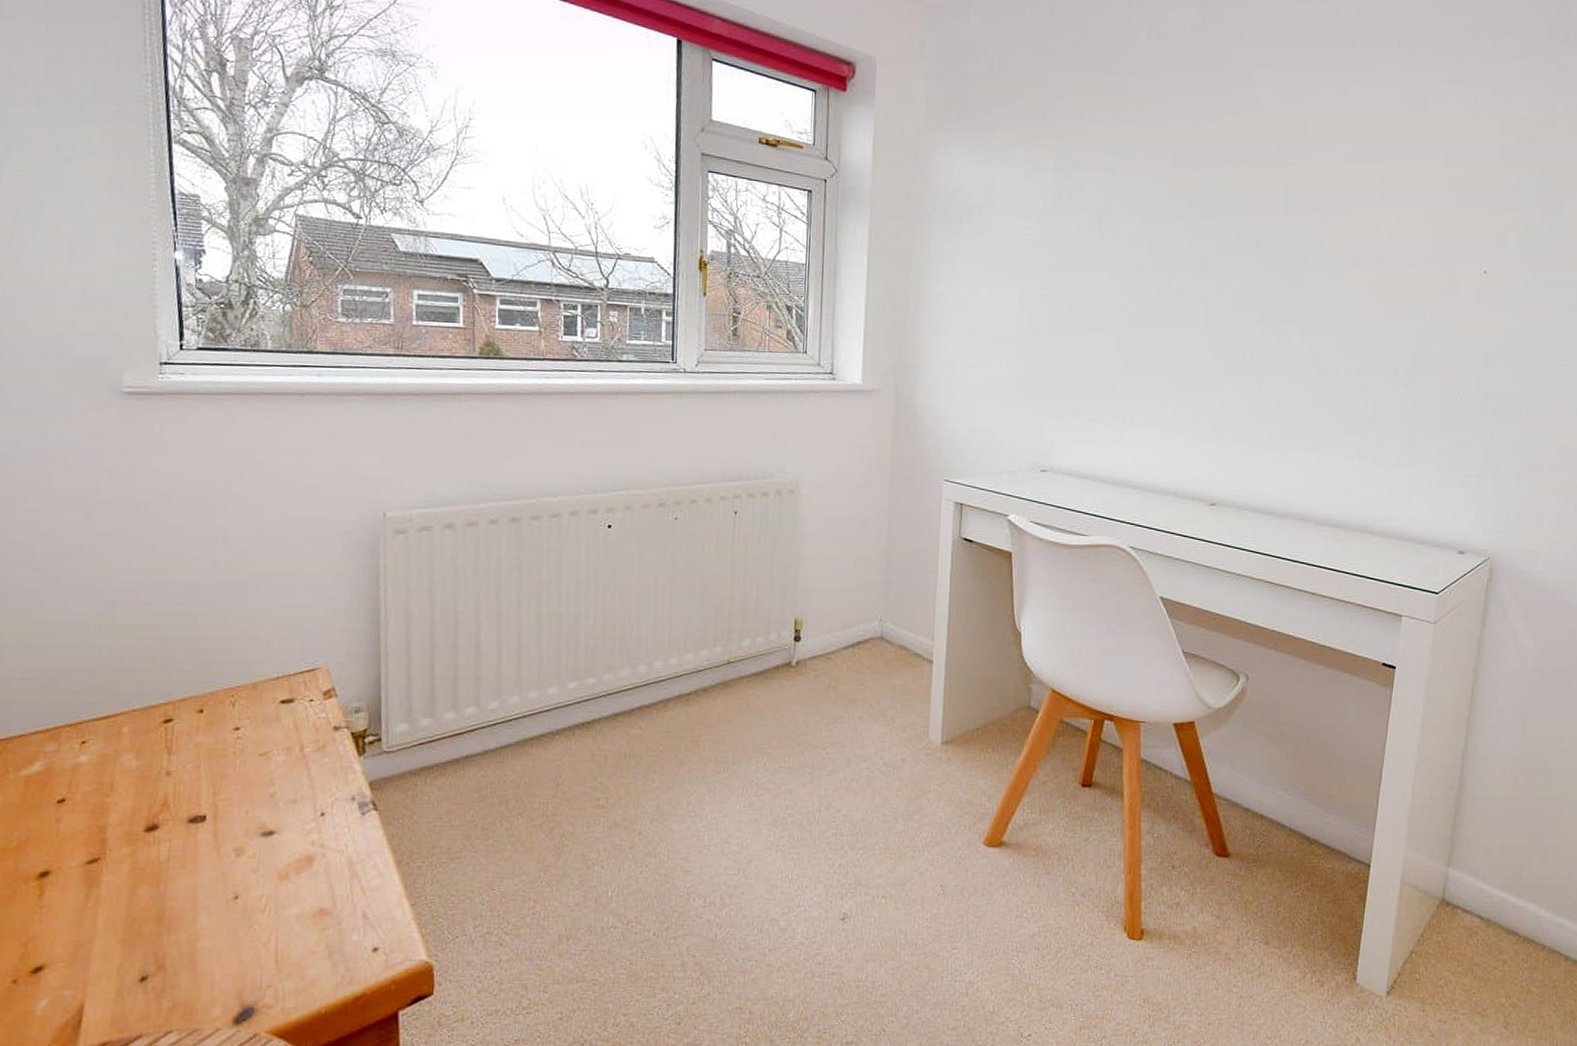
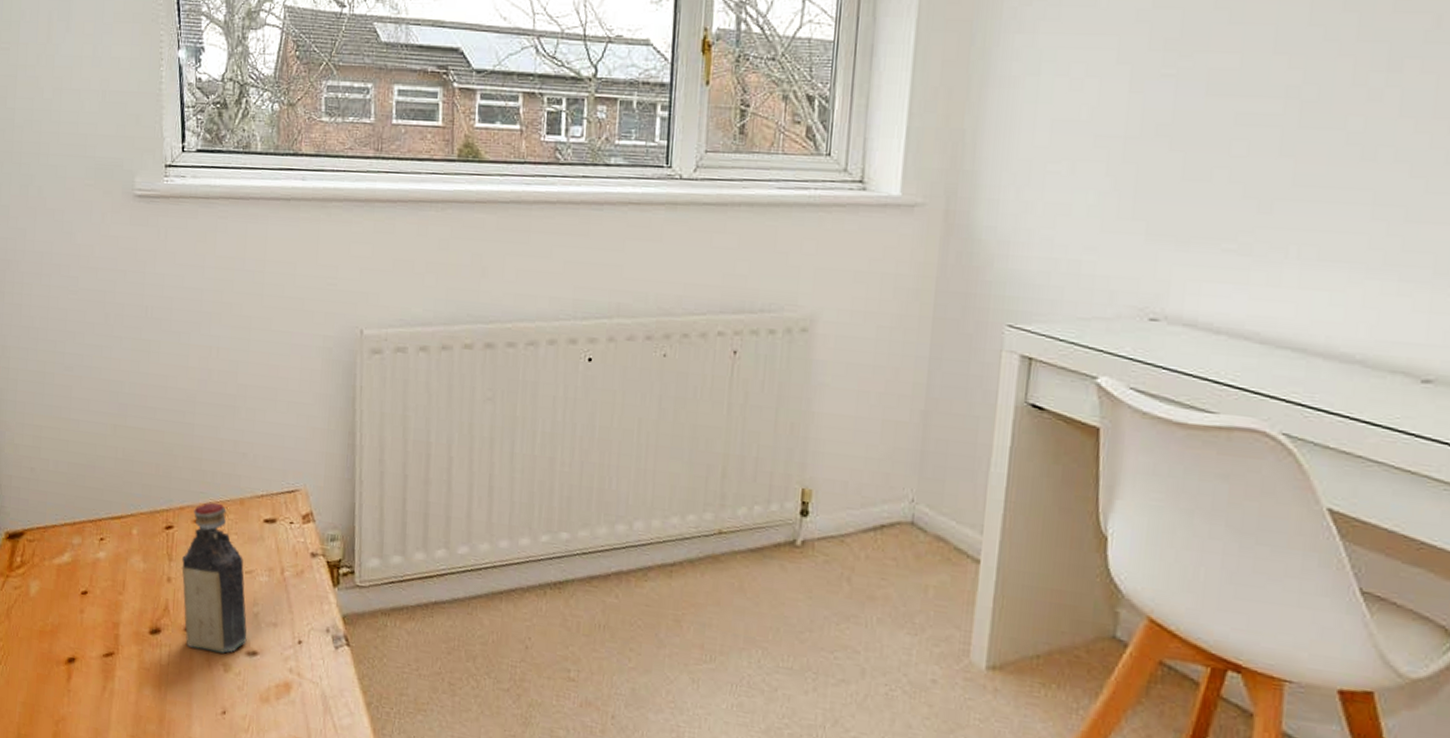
bottle: none [183,690,263,840] -> present [181,502,247,654]

